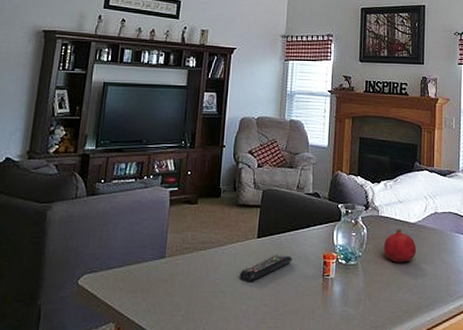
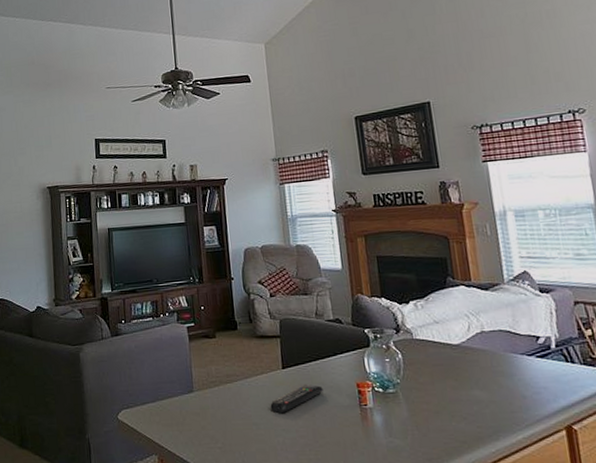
fruit: present [383,228,417,263] -> none [424,351,466,389]

